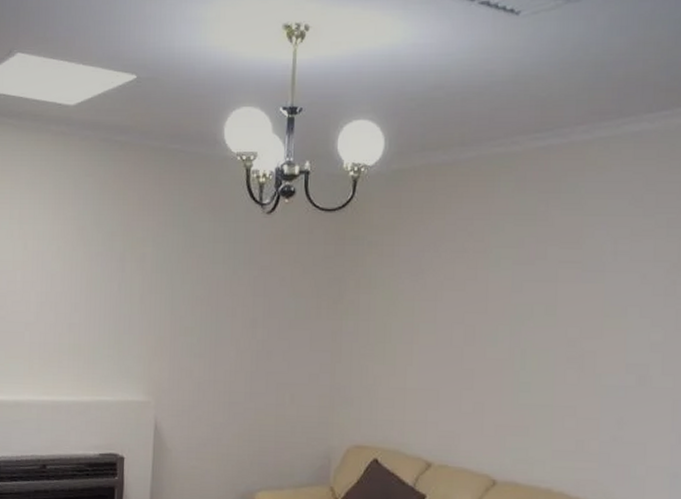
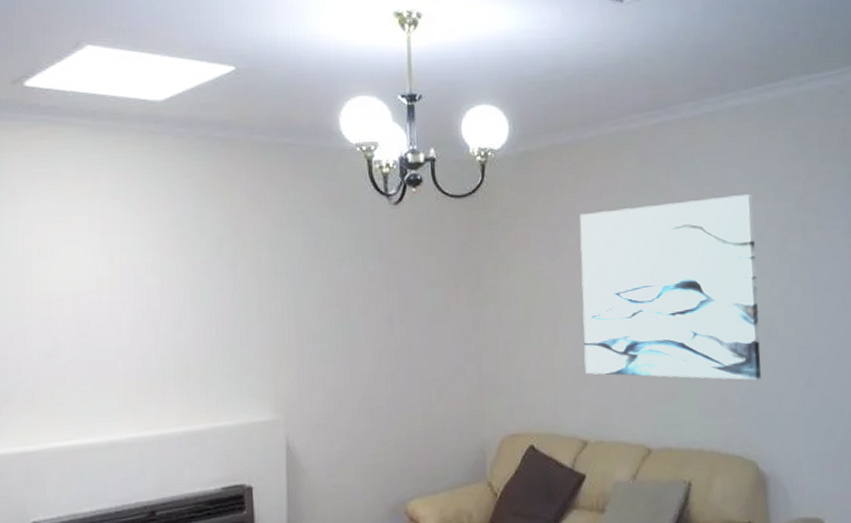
wall art: none [437,229,642,428] -> present [579,194,761,381]

